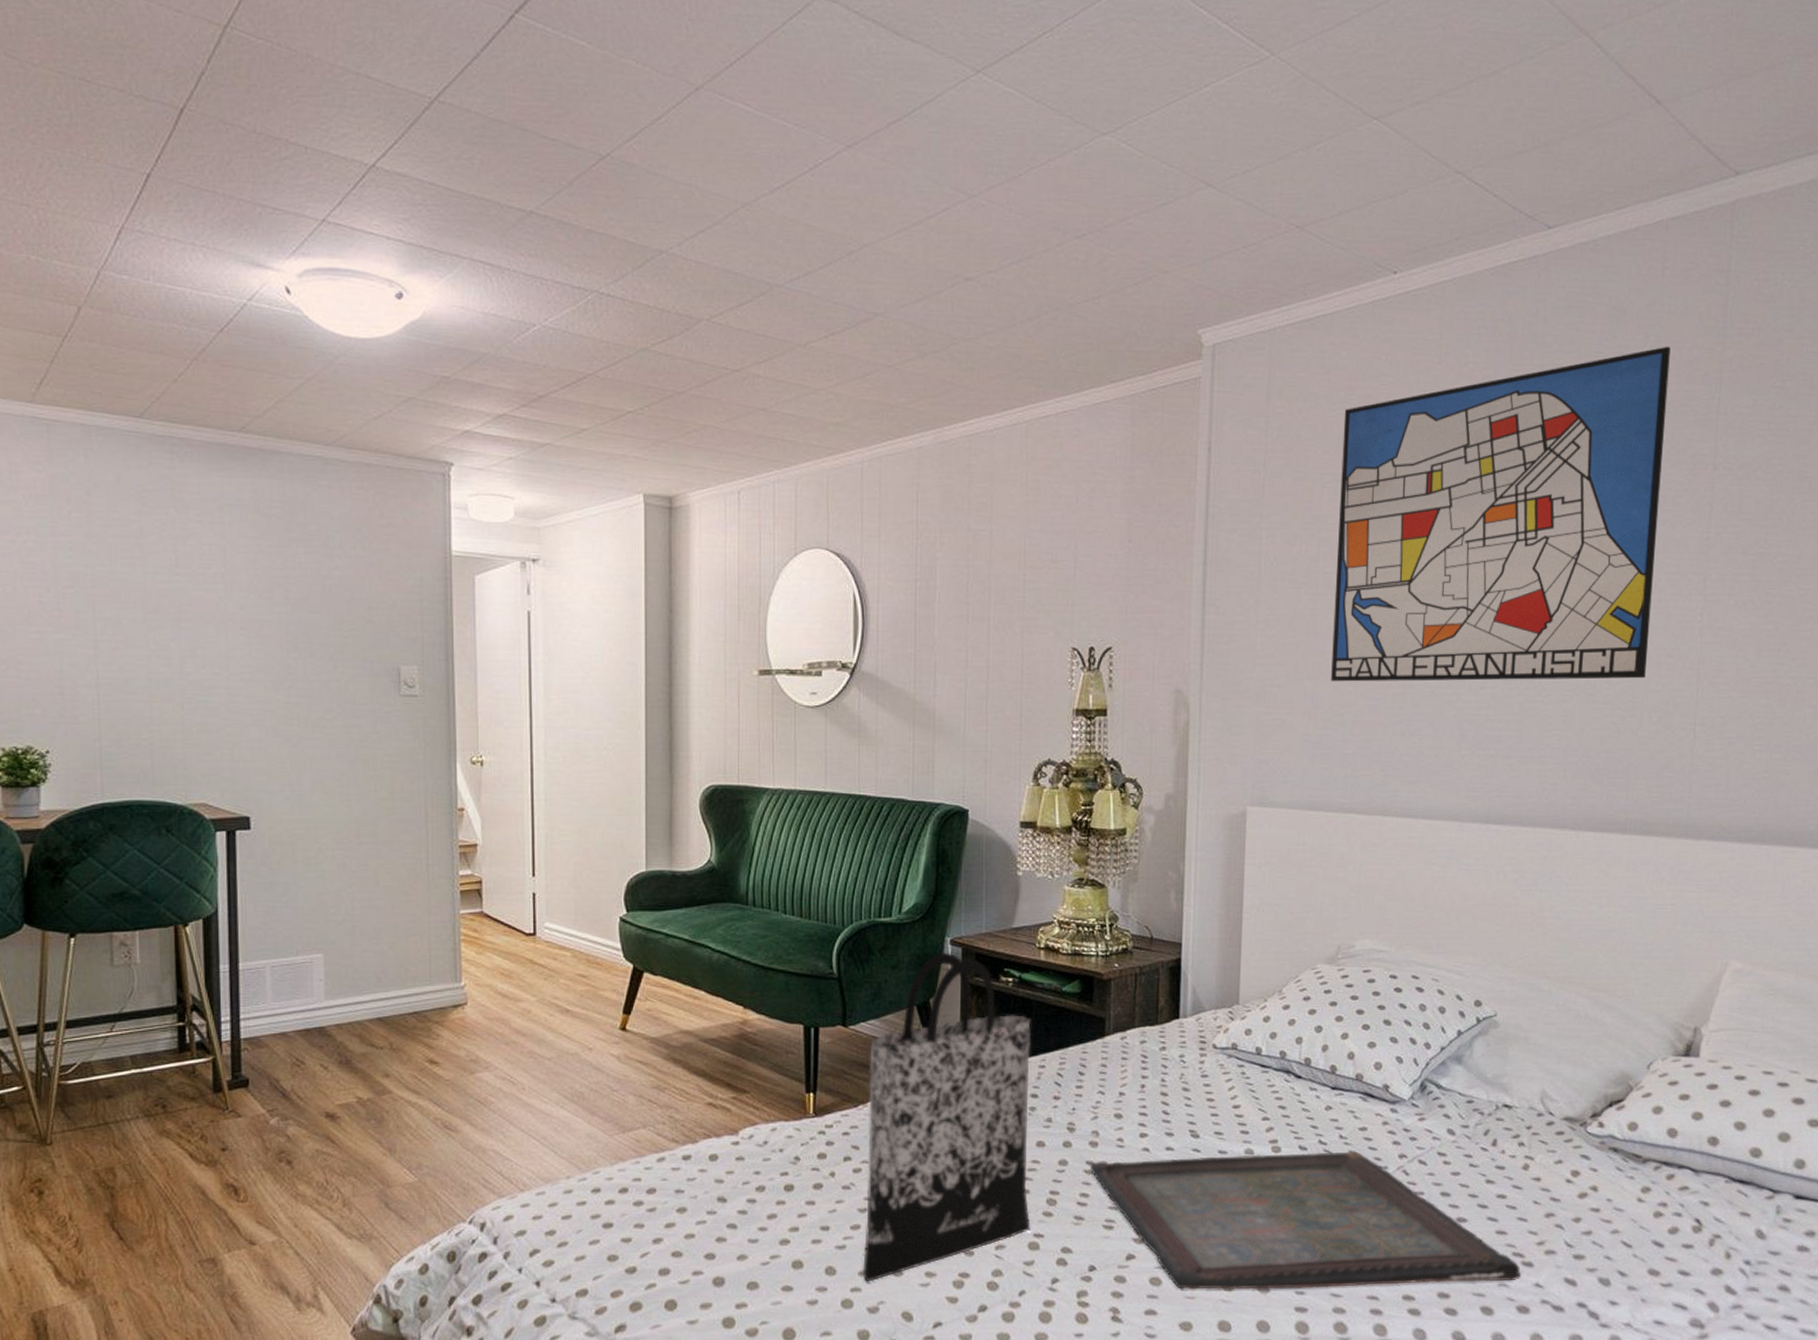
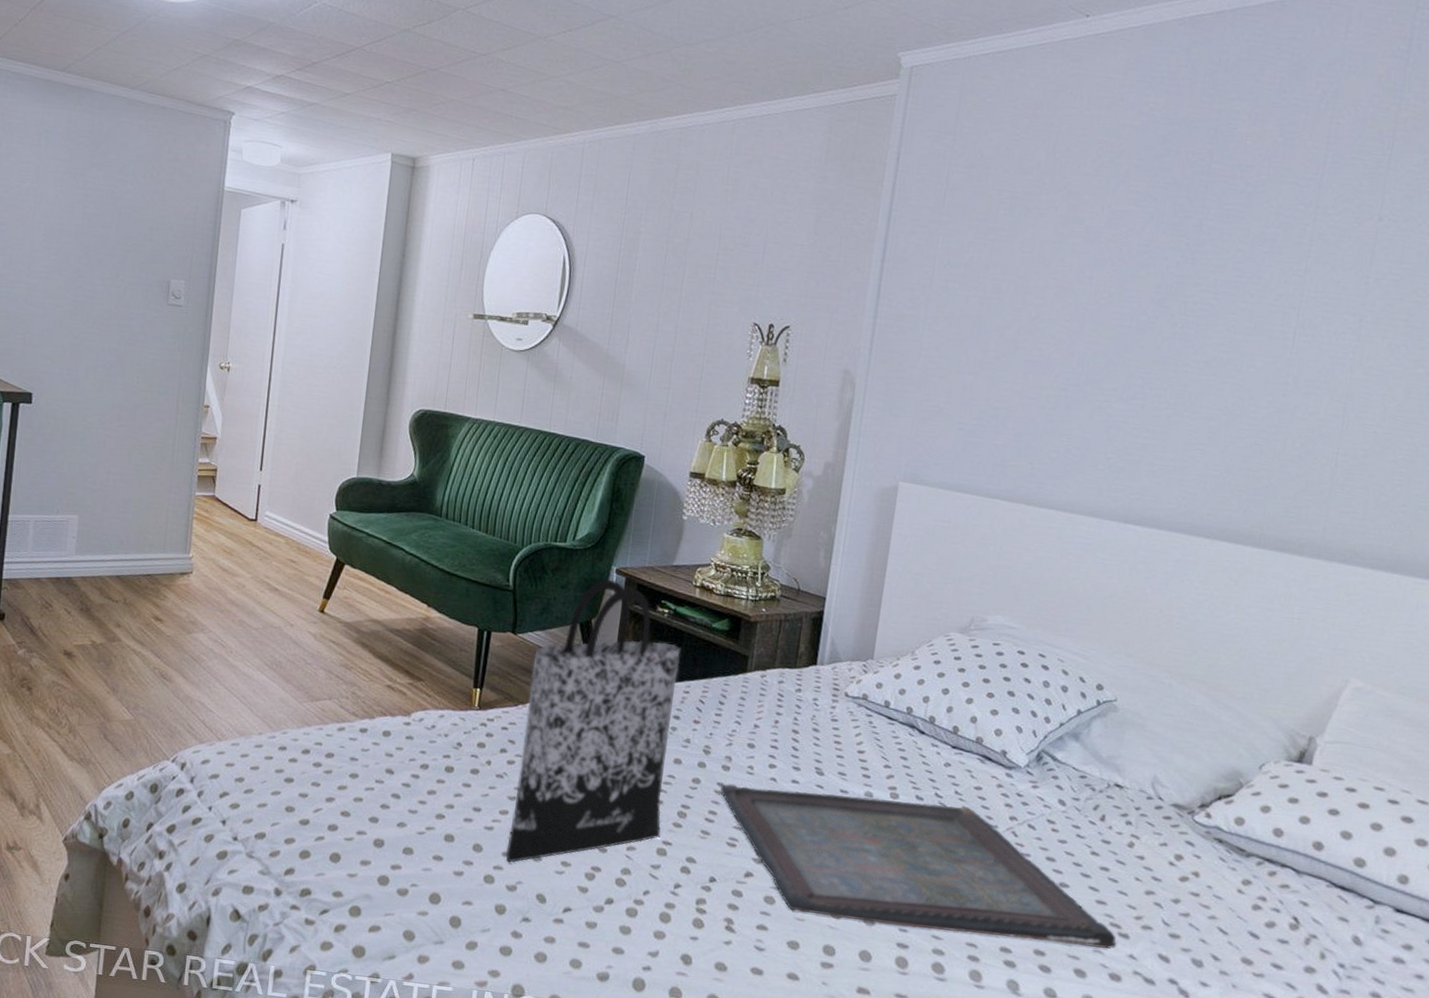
wall art: present [1331,346,1671,682] -> none [989,102,1347,406]

